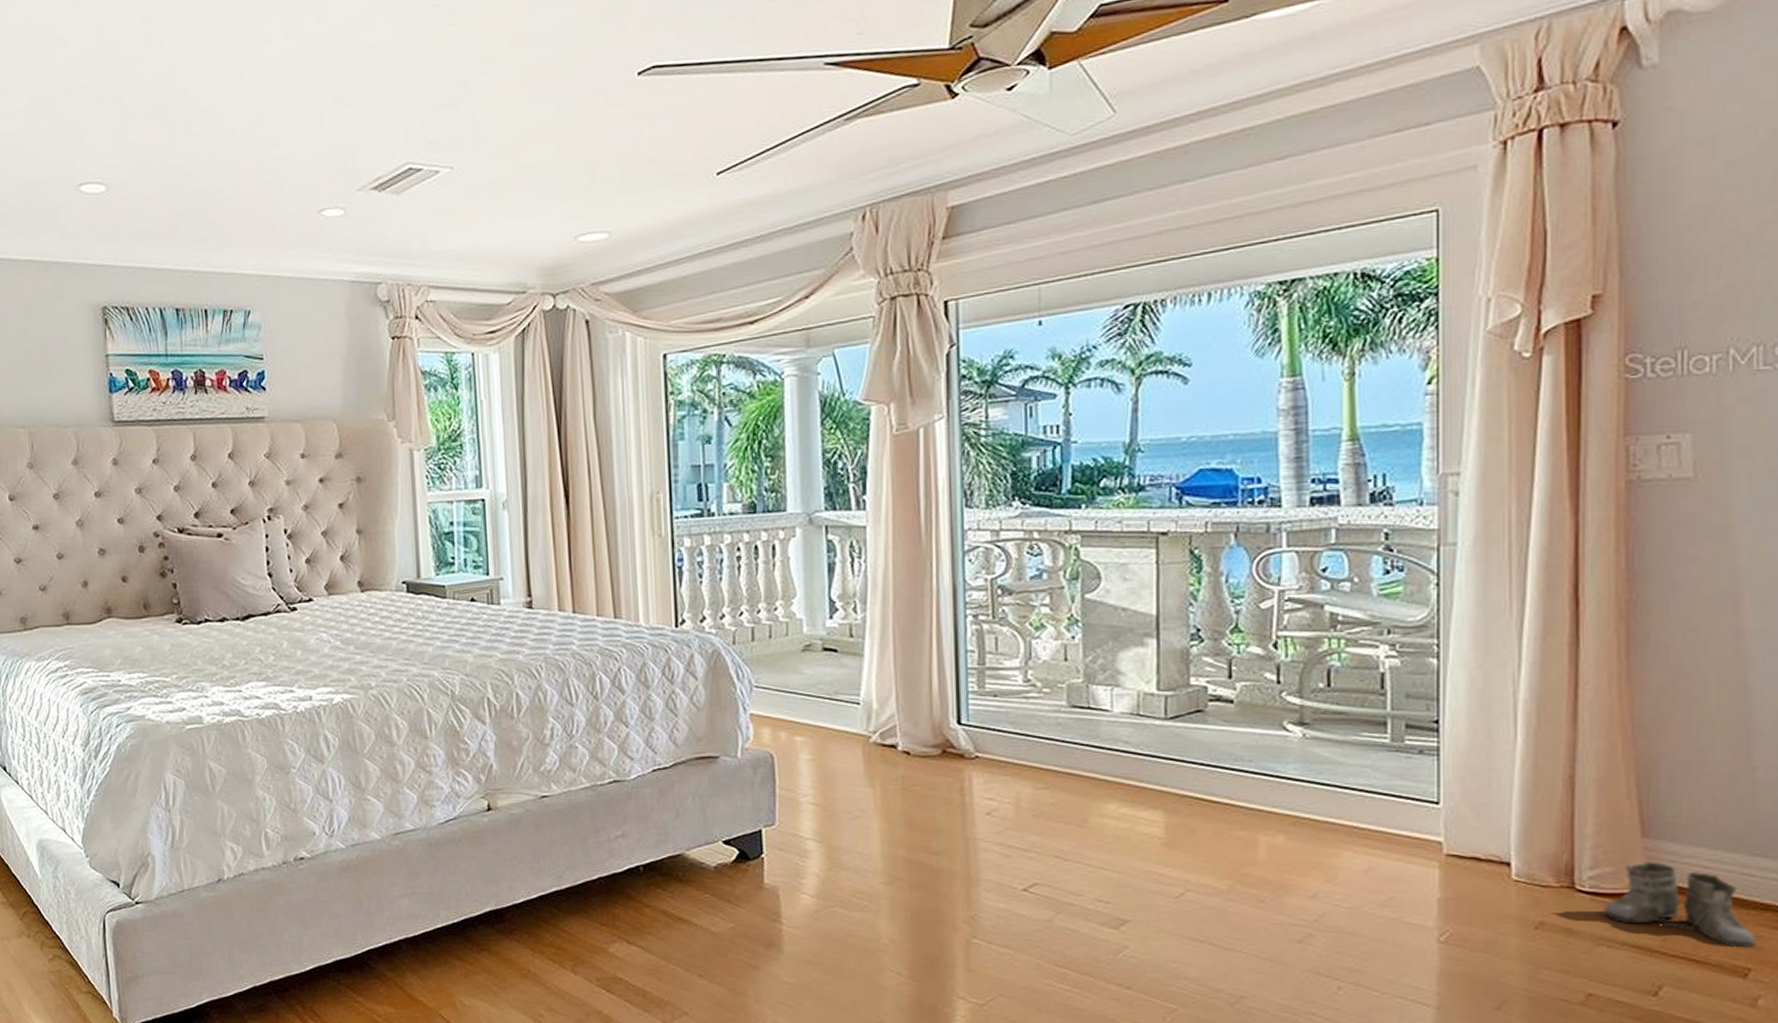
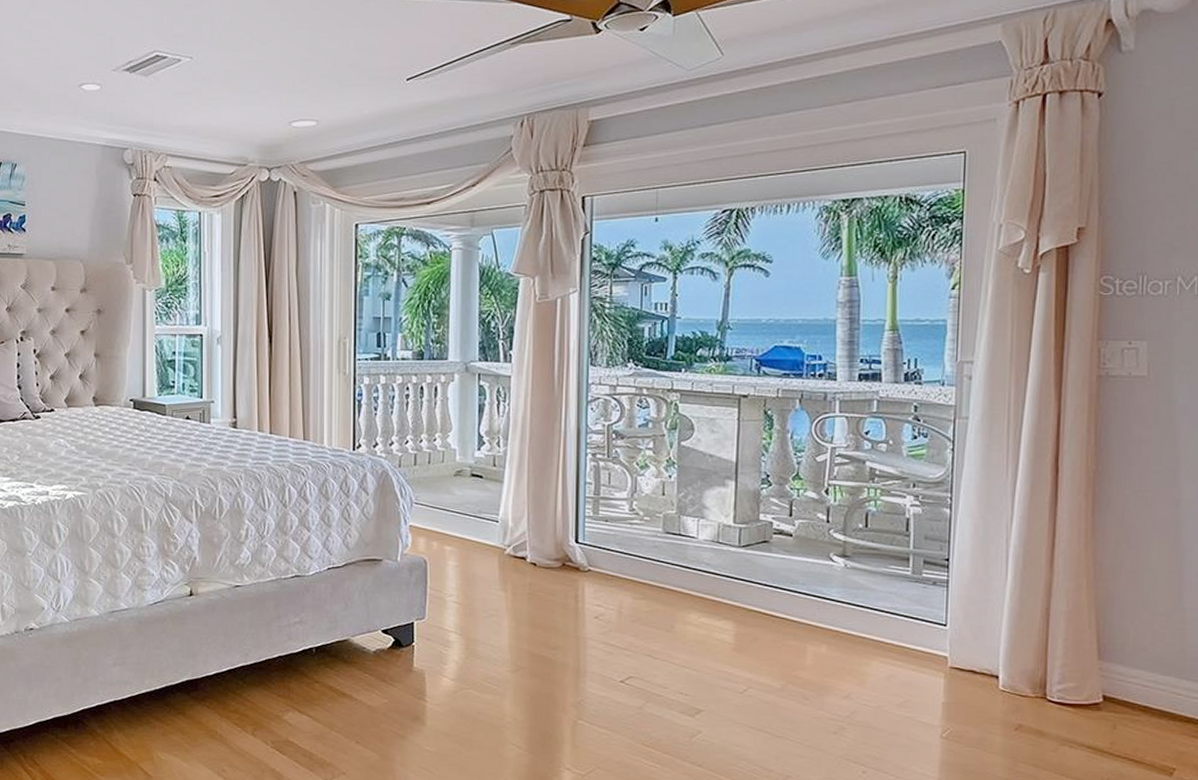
boots: present [1603,861,1763,948] -> none [1066,679,1186,752]

